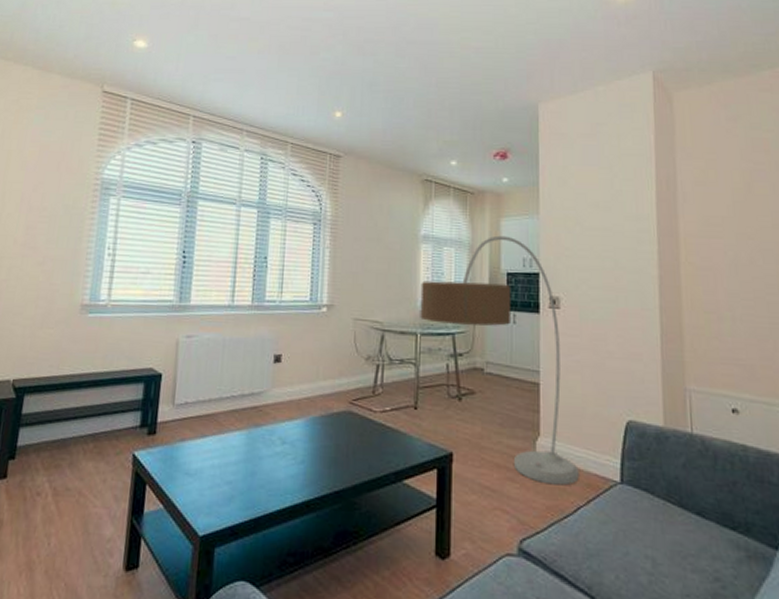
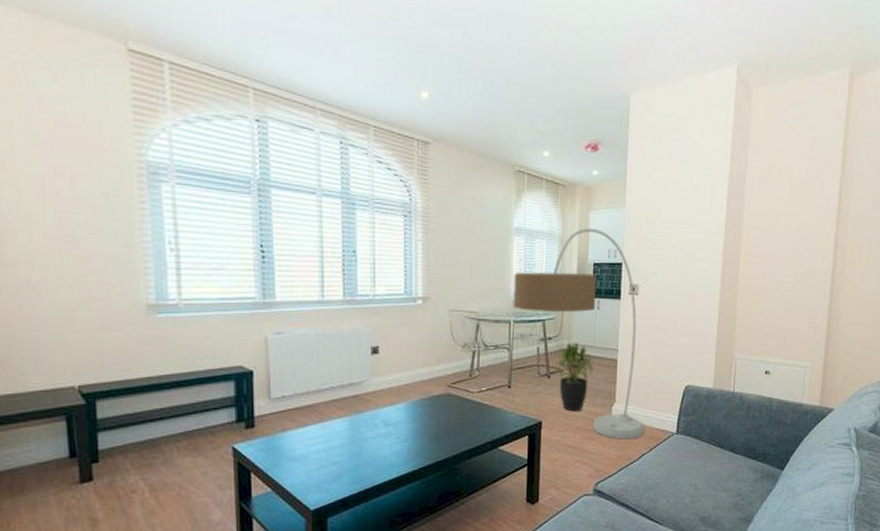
potted plant: none [463,359,512,444] -> present [551,342,594,412]

